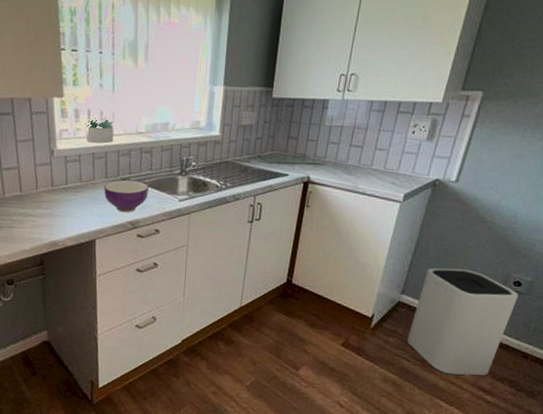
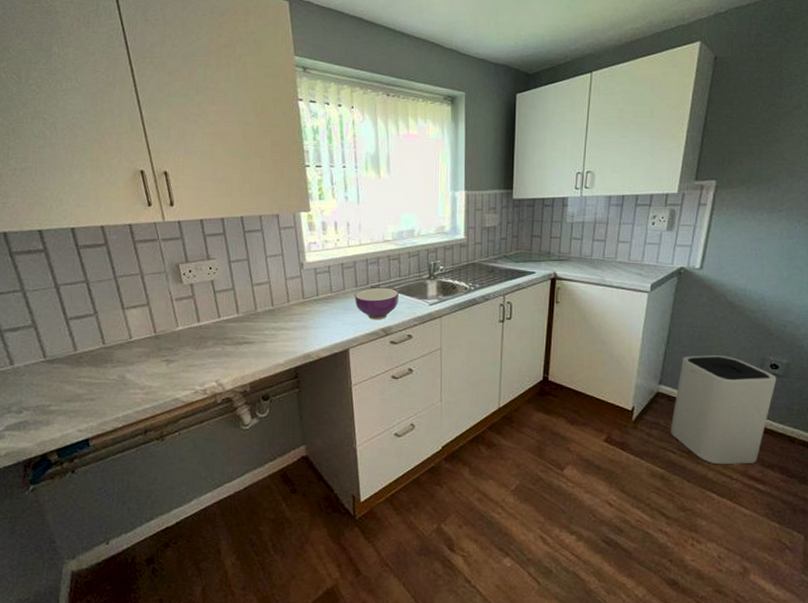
succulent plant: present [85,117,114,144] -> none [333,228,362,254]

